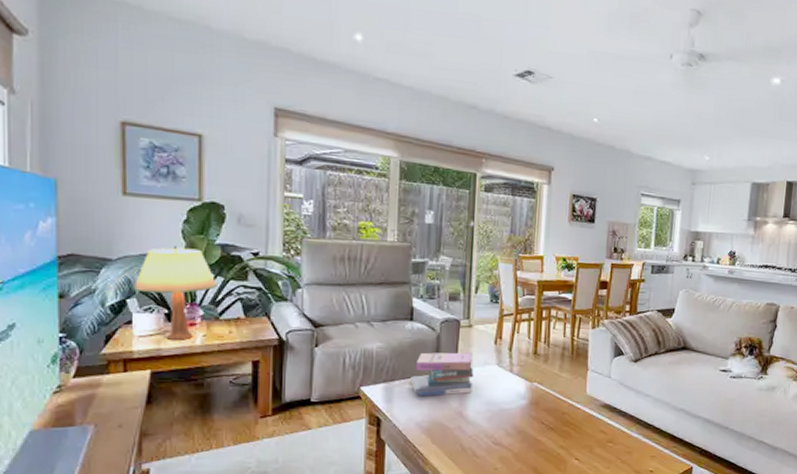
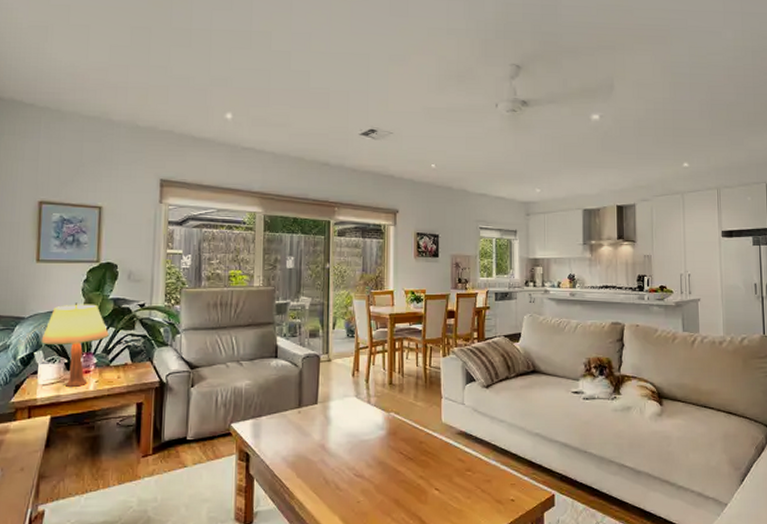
books: present [410,352,474,396] -> none [276,386,334,431]

